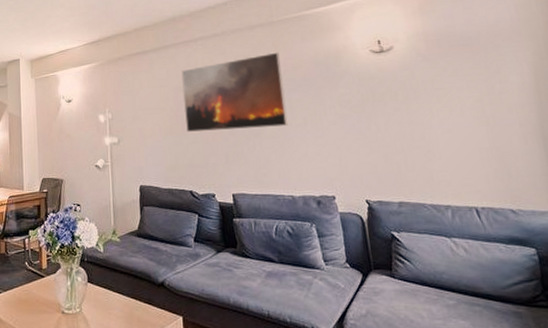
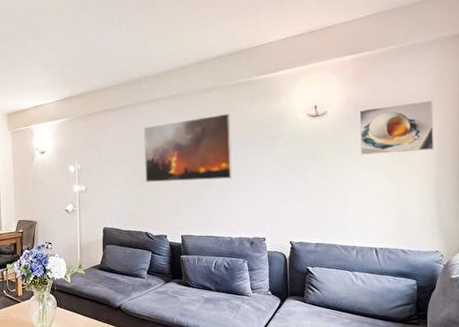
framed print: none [432,30,532,94] -> present [359,100,435,154]

